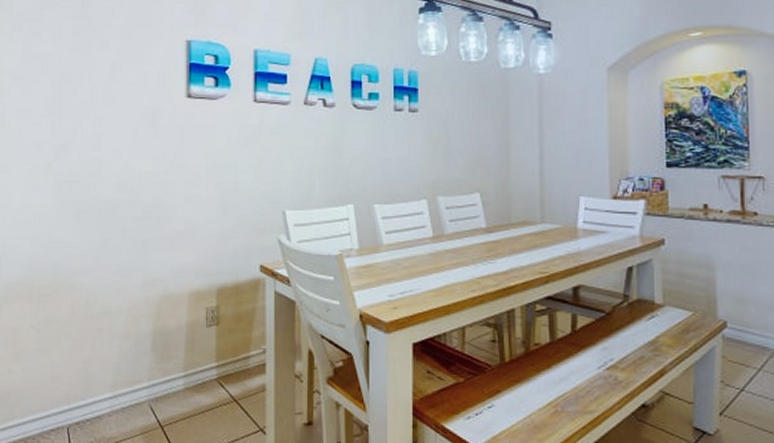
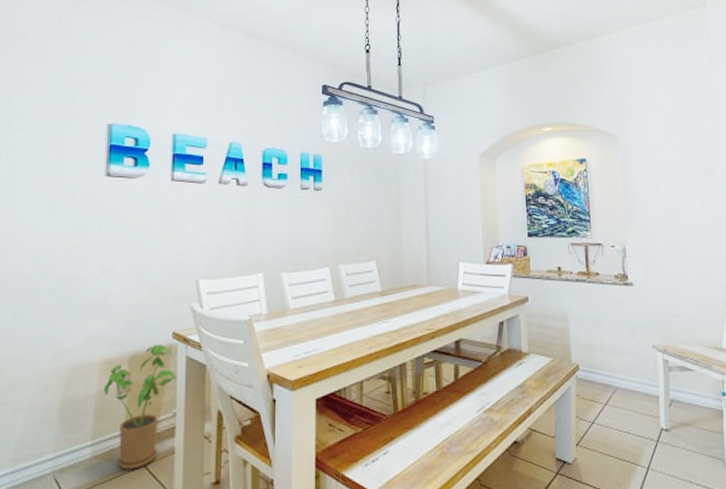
house plant: none [193,278,266,404] -> present [103,345,177,470]

